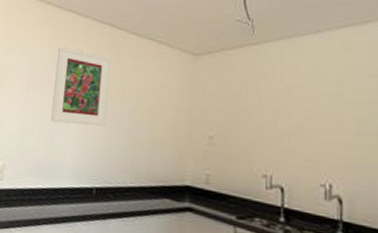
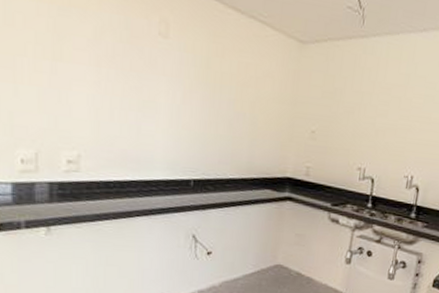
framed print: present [50,46,111,127] -> none [134,13,206,116]

